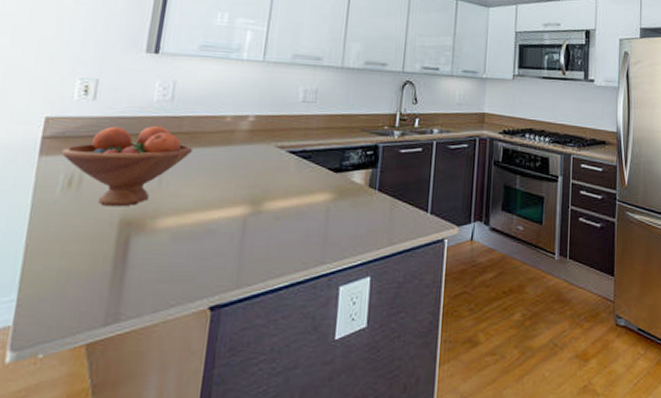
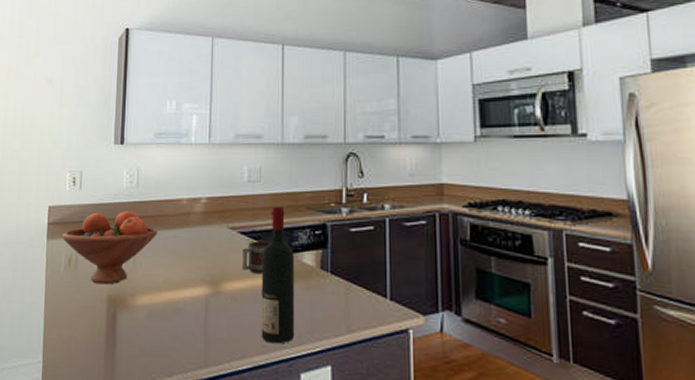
mug: none [287,160,322,193] -> present [241,240,272,274]
wine bottle: none [302,127,344,260] -> present [261,206,295,344]

